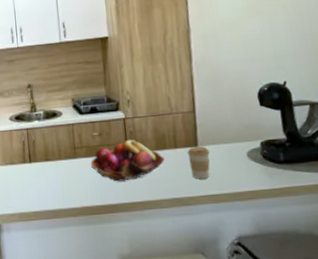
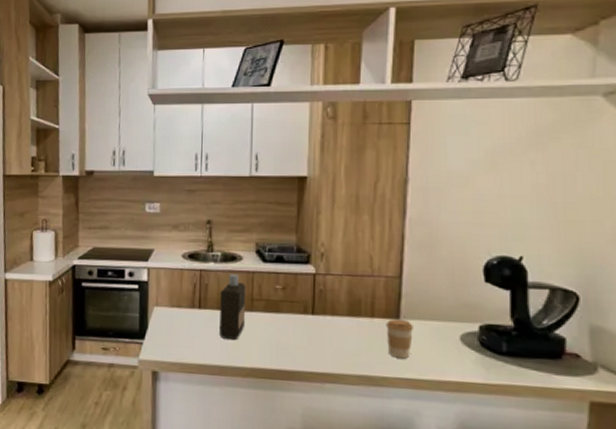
bottle: none [47,128,72,186] -> present [219,274,246,341]
fruit basket: present [91,139,165,182] -> none [269,298,357,347]

